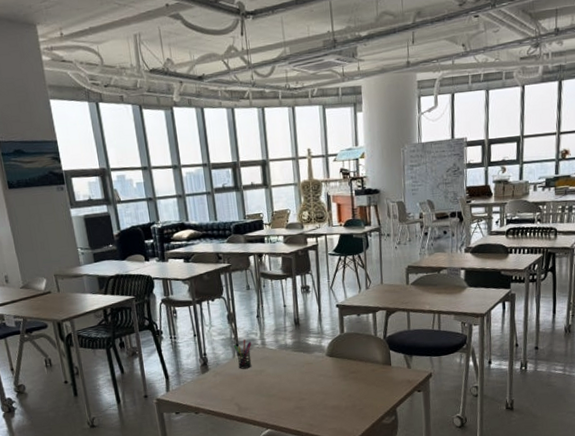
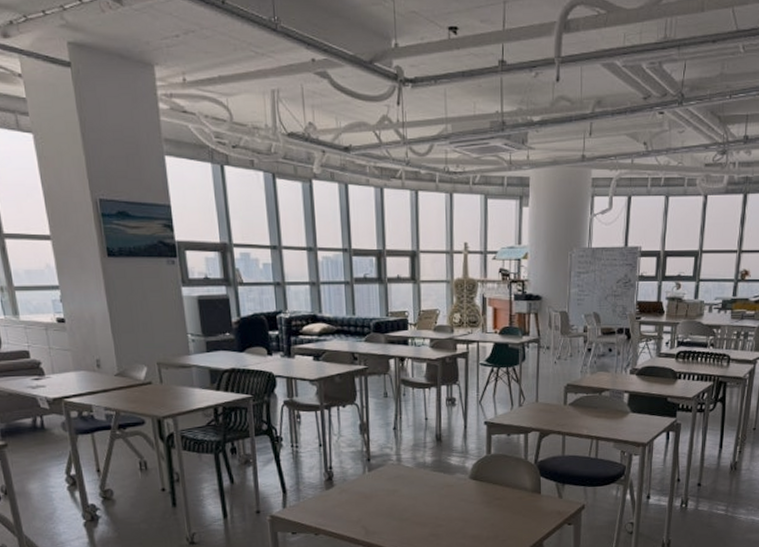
pen holder: present [233,338,252,369] -> none [364,453,386,487]

